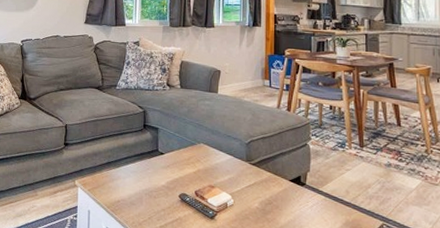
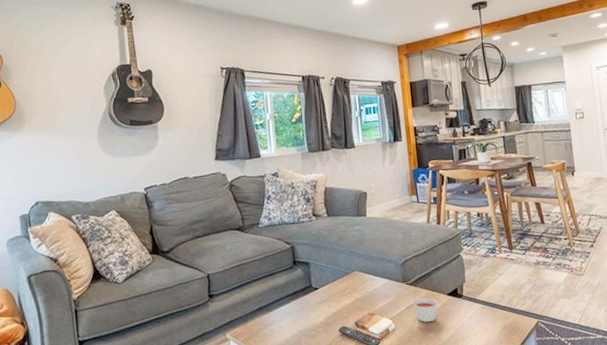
candle: none [253,179,279,204] -> present [412,297,438,322]

